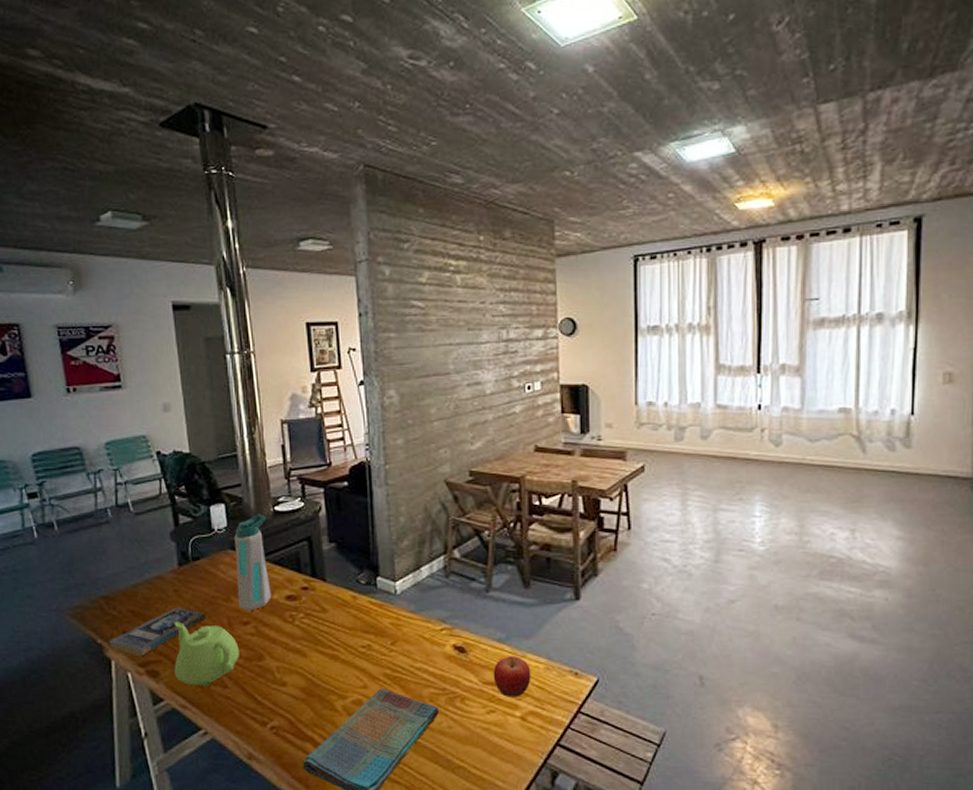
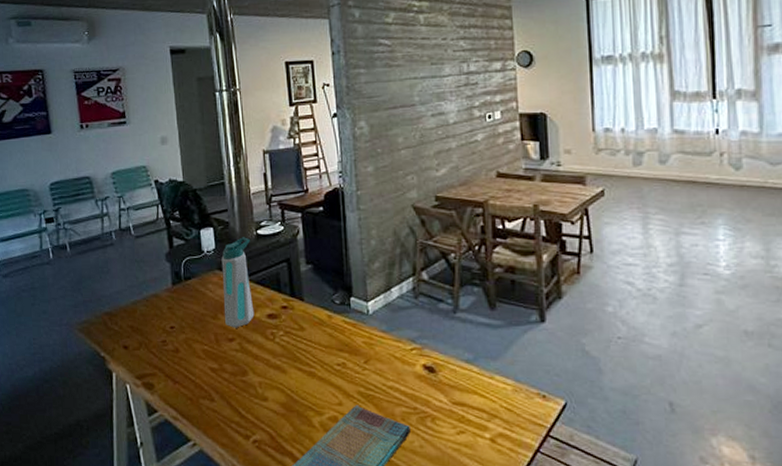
book: present [109,607,206,656] -> none [111,323,196,368]
teapot: present [174,621,239,687] -> none [167,336,225,400]
fruit: present [493,656,531,697] -> none [462,377,500,419]

